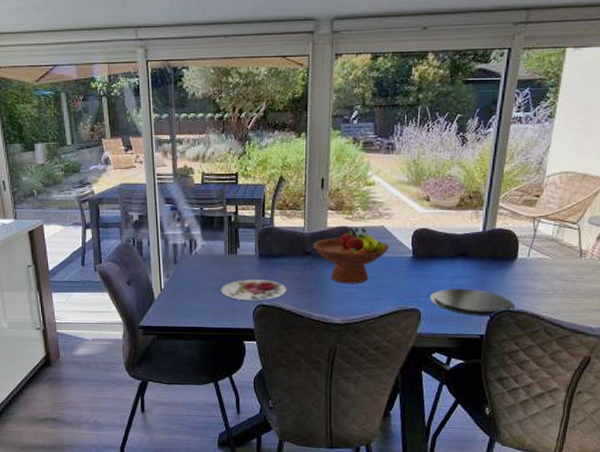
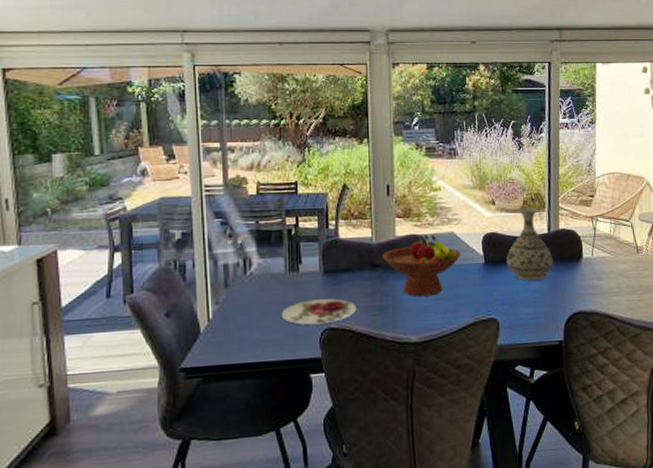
plate: present [429,289,516,316] -> none [505,292,588,321]
vase: none [435,205,485,277] -> present [506,207,554,281]

